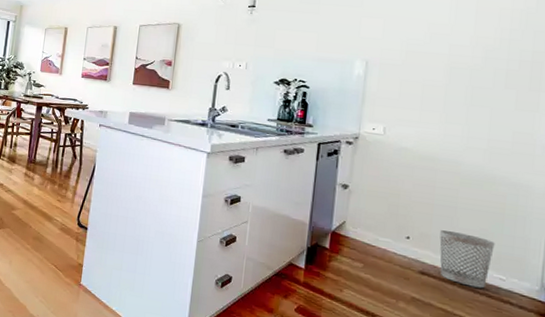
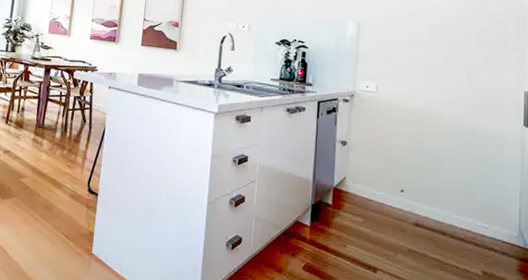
wastebasket: present [439,230,495,289] -> none [430,182,478,237]

